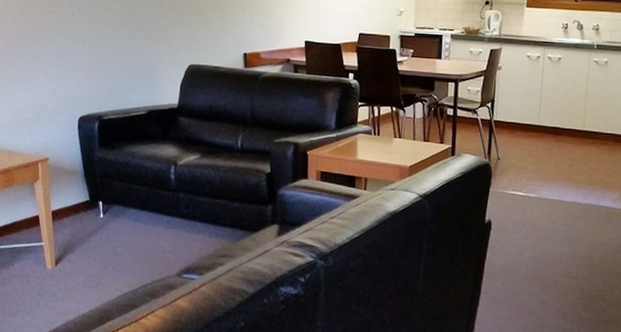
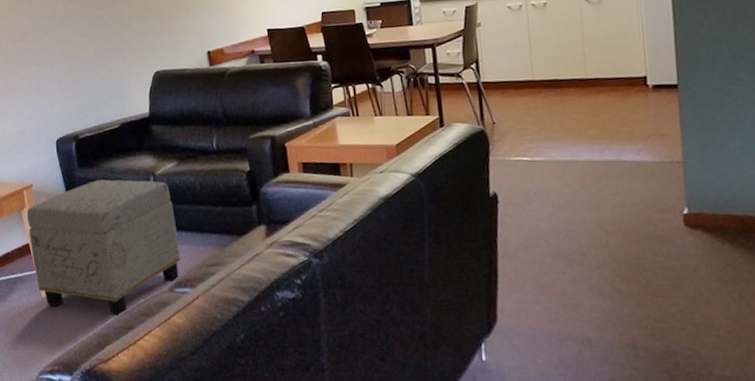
ottoman: none [39,162,192,295] -> present [26,179,181,317]

